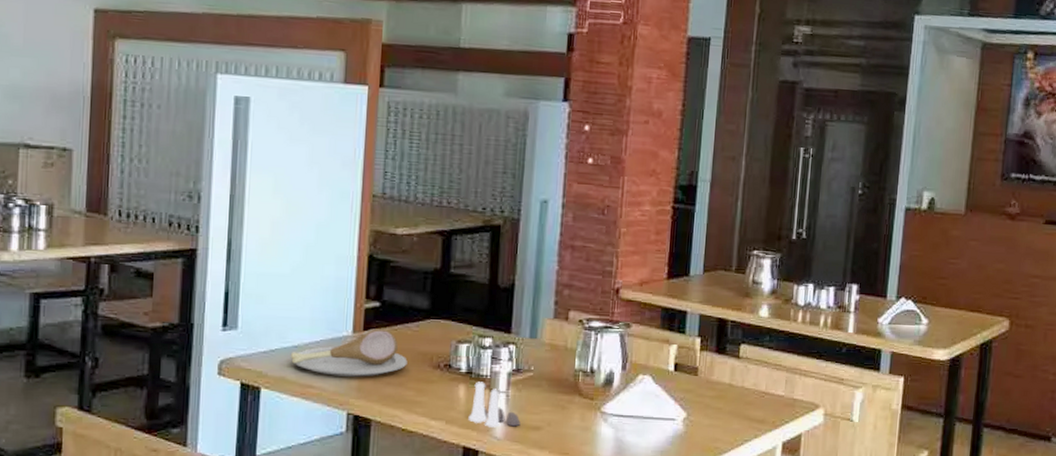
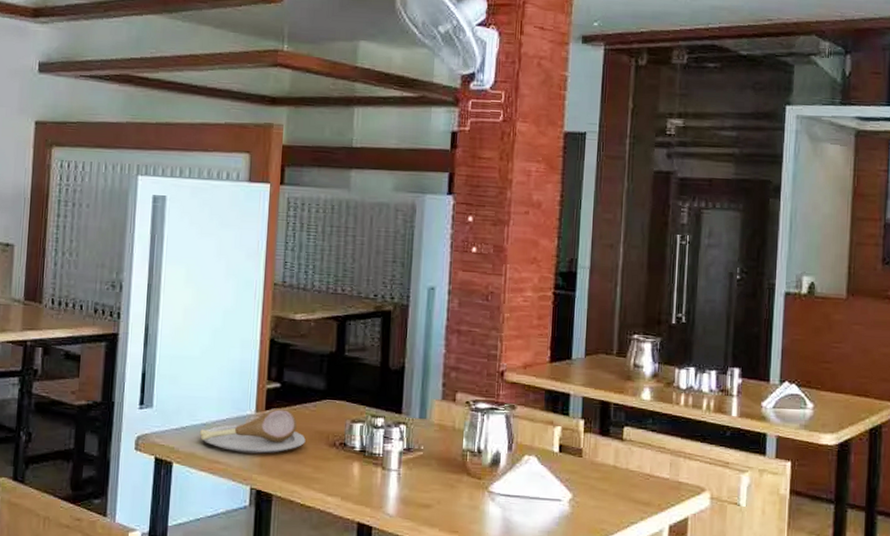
salt and pepper shaker set: present [468,381,521,428] -> none [362,460,412,505]

